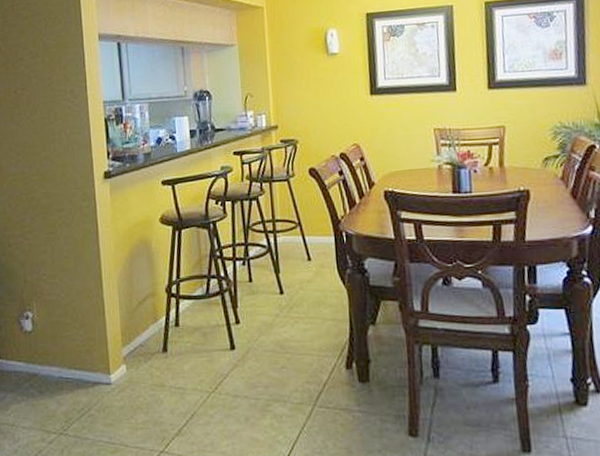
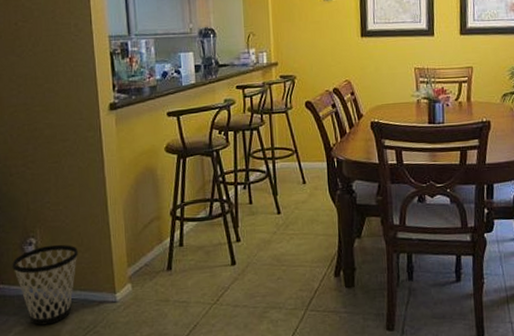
wastebasket: none [10,319,73,404] -> present [12,244,78,326]

